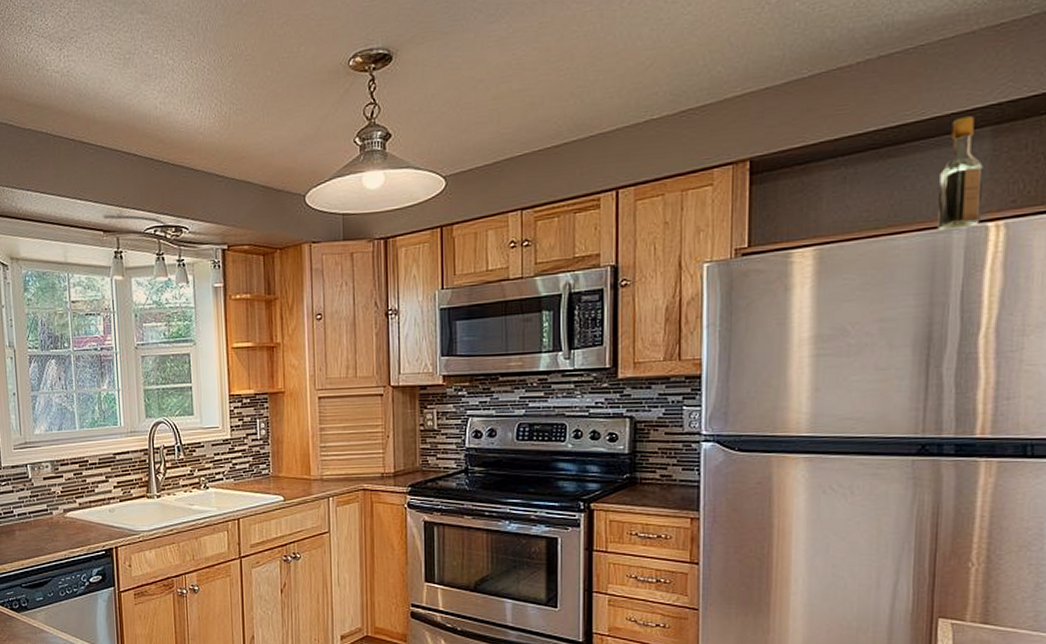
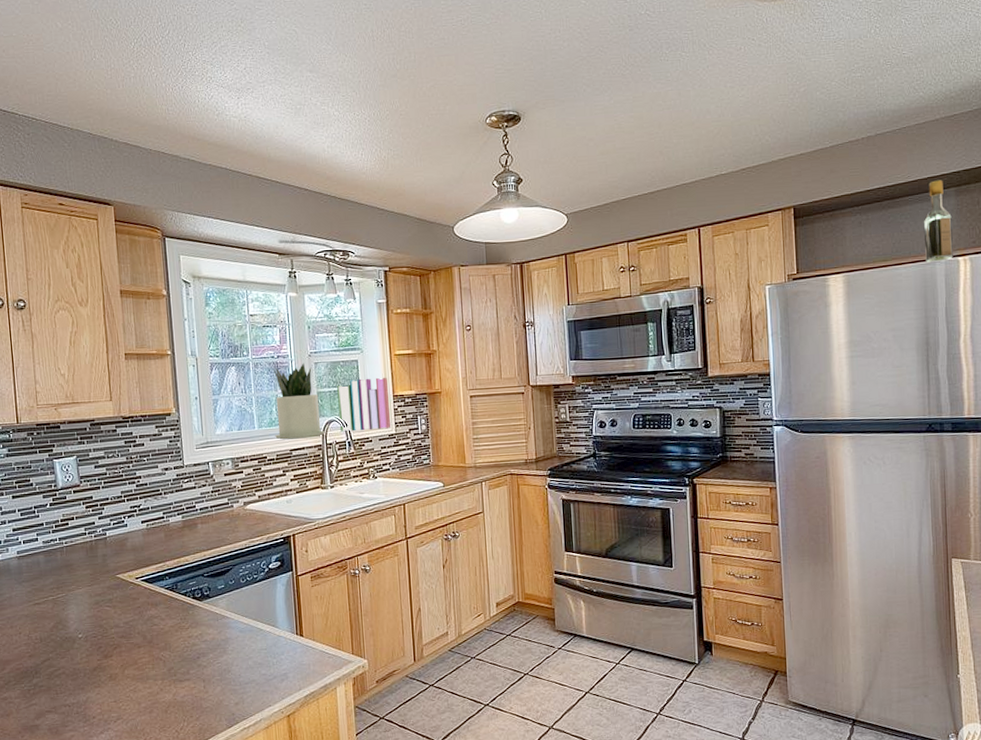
planter: none [96,356,152,442] -> present [273,363,325,440]
books: none [166,373,225,436] -> present [337,377,390,432]

